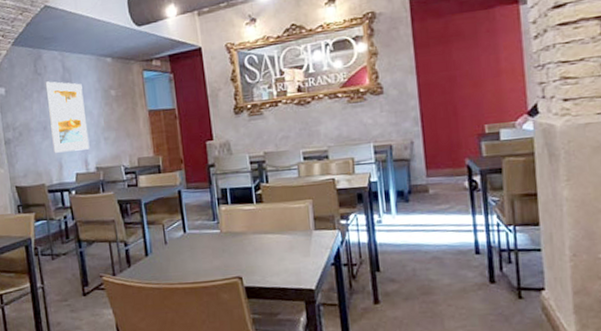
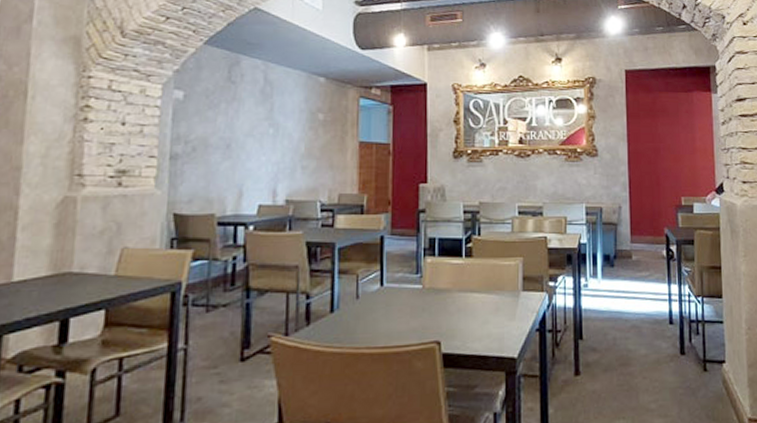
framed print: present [45,81,90,153] -> none [234,92,285,178]

